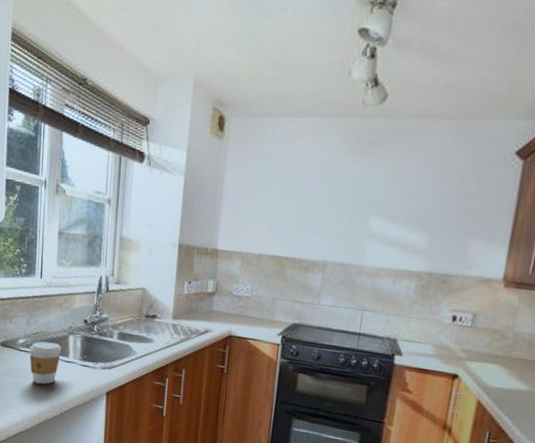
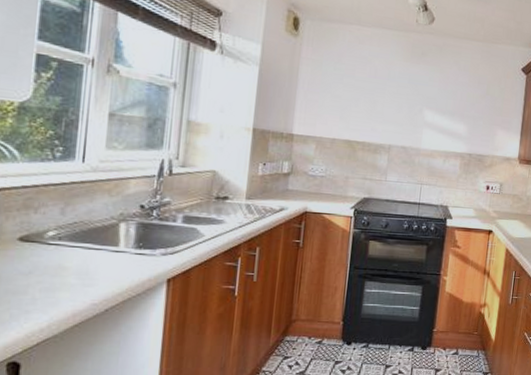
coffee cup: present [30,341,61,385] -> none [63,231,109,280]

